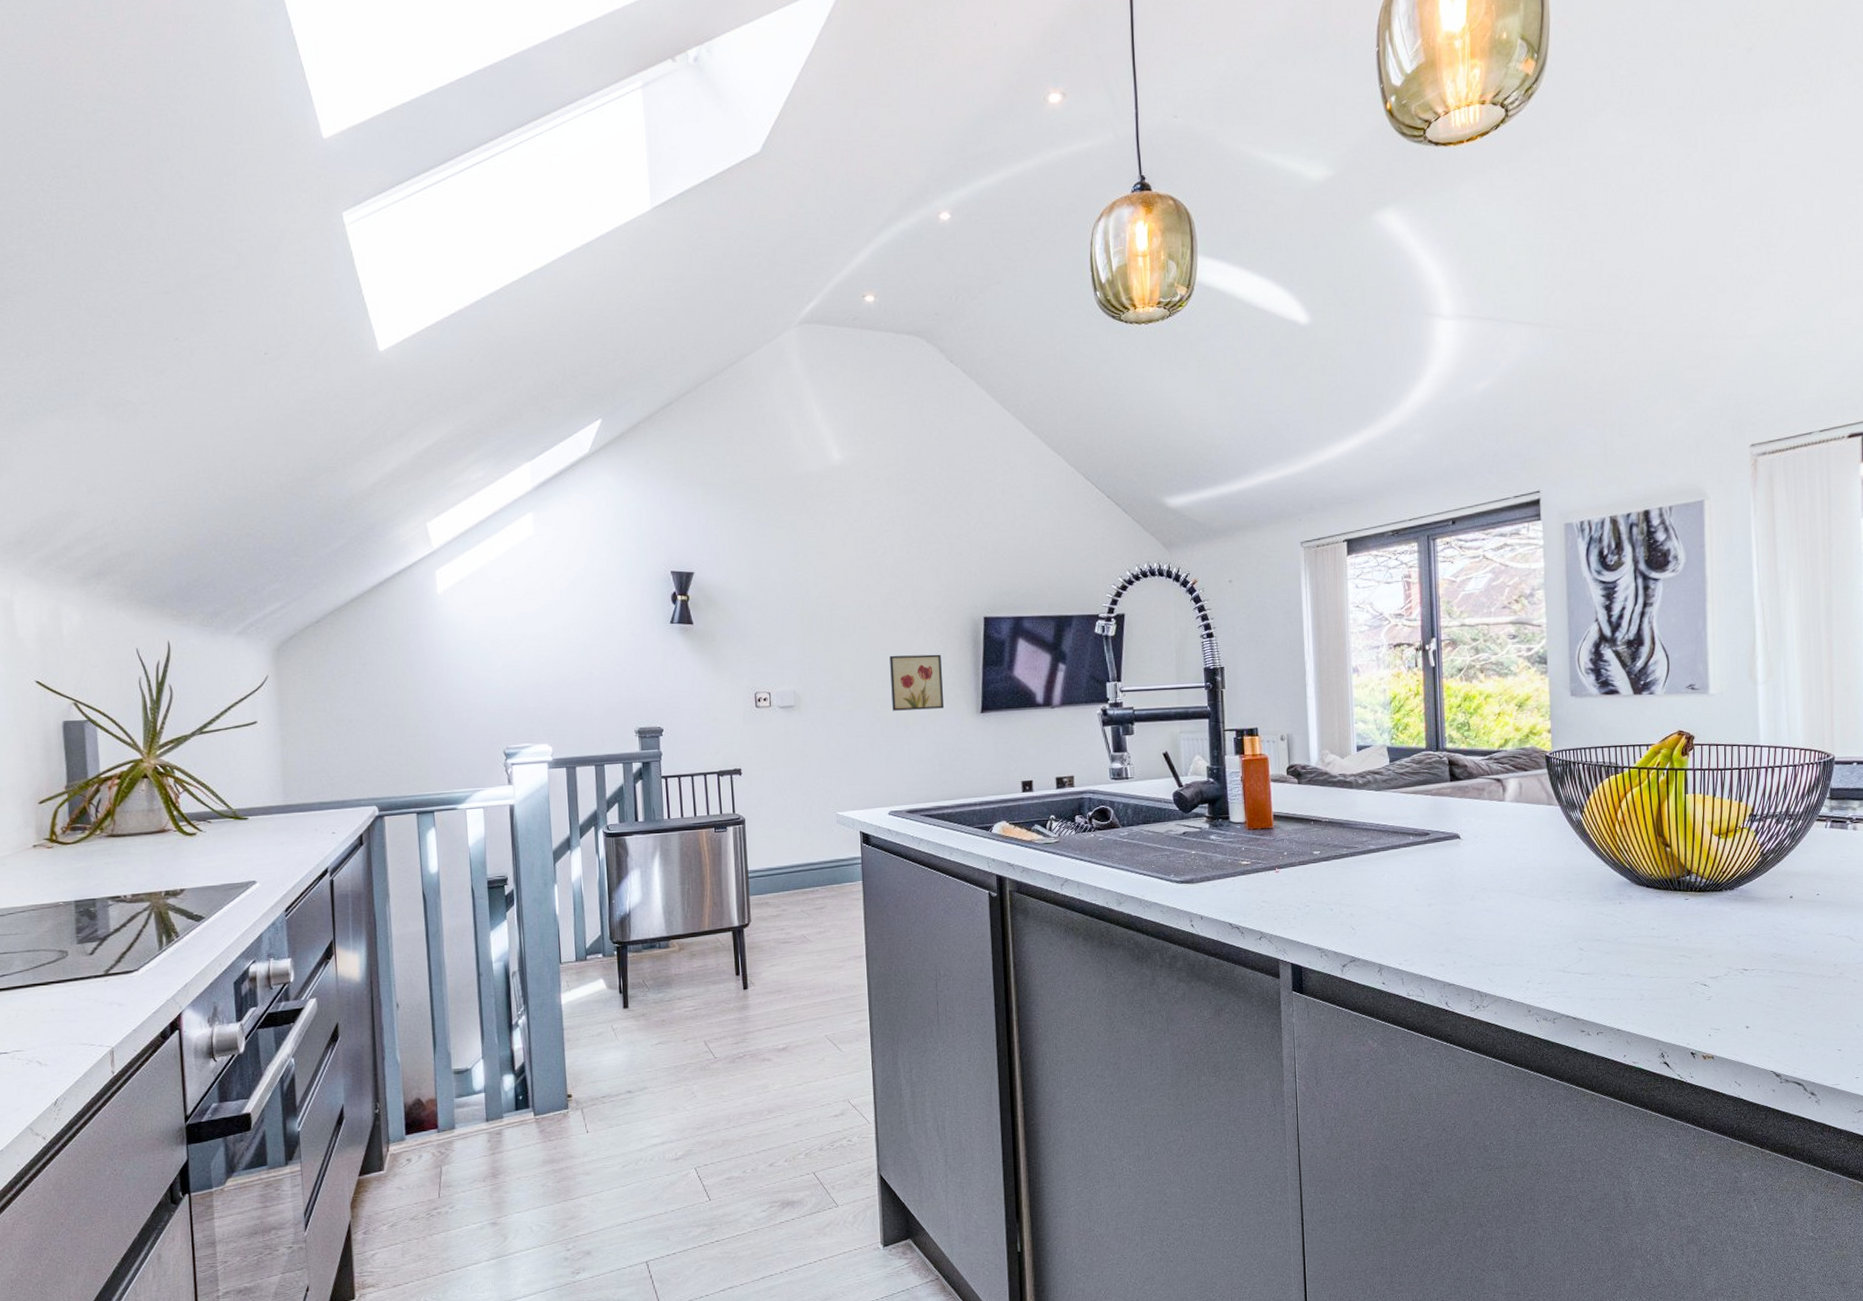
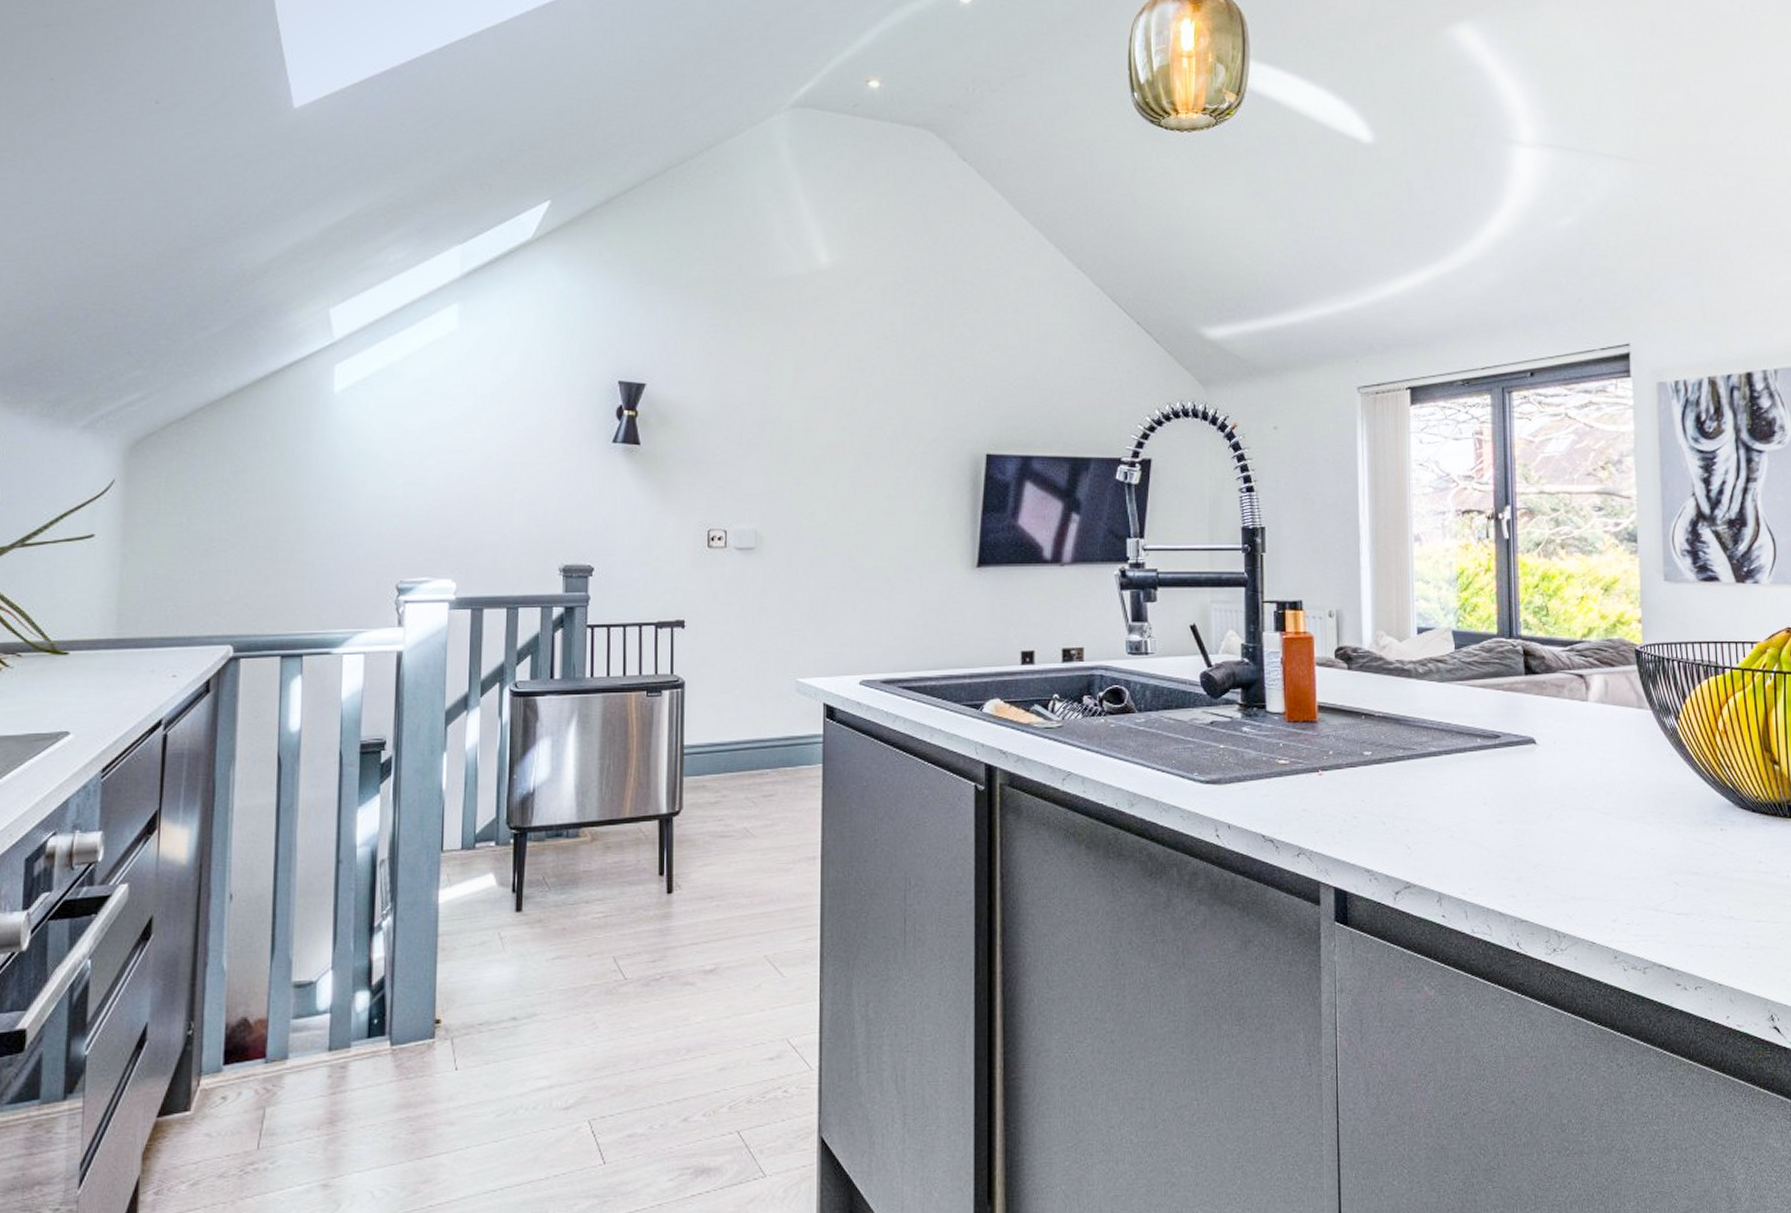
wall art: present [890,654,944,711] -> none [872,493,933,560]

